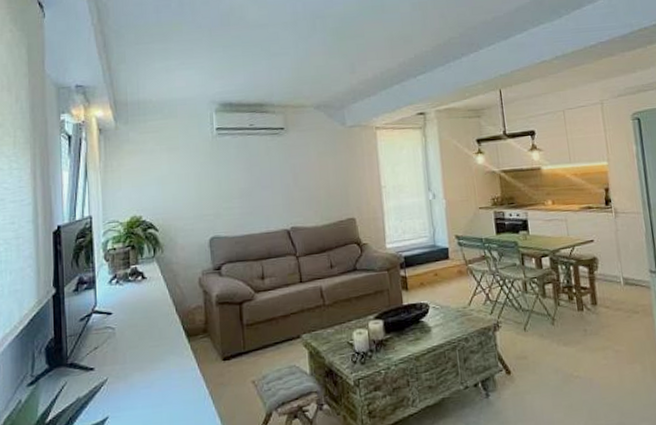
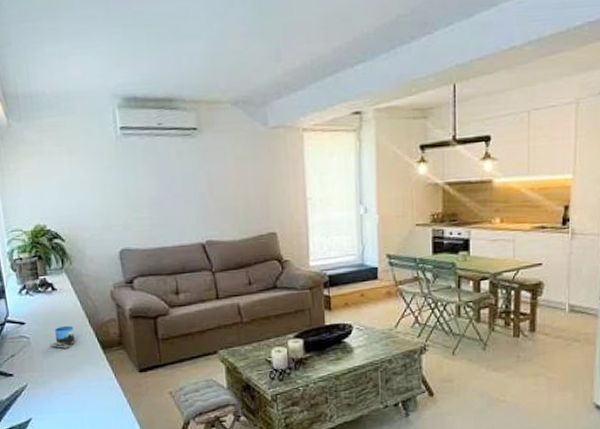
mug: none [133,314,161,338] -> present [48,325,76,348]

